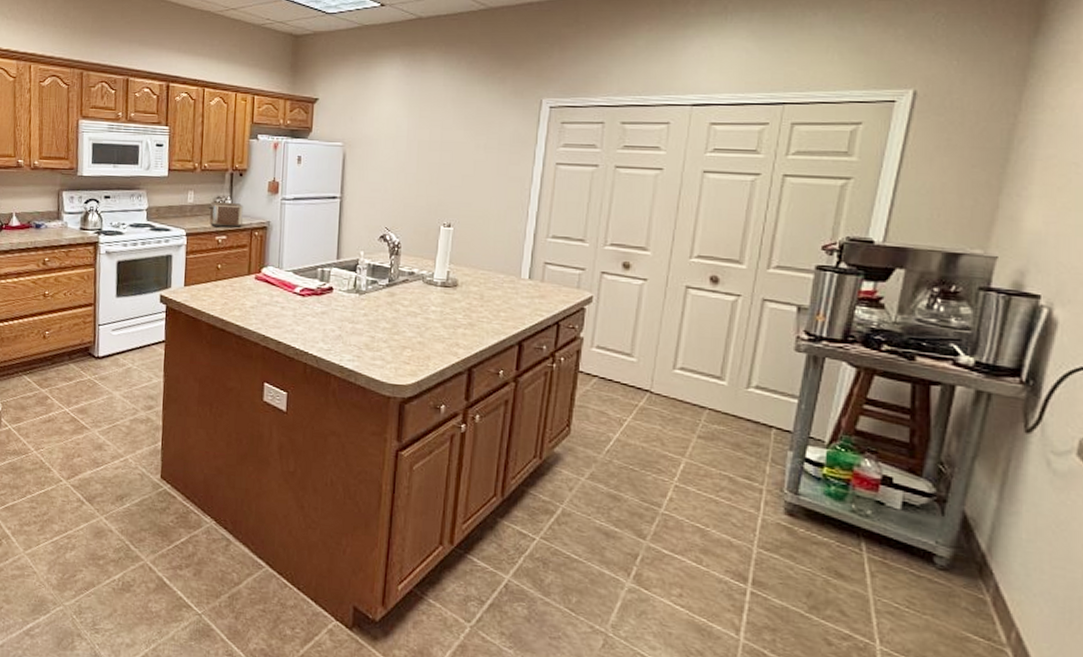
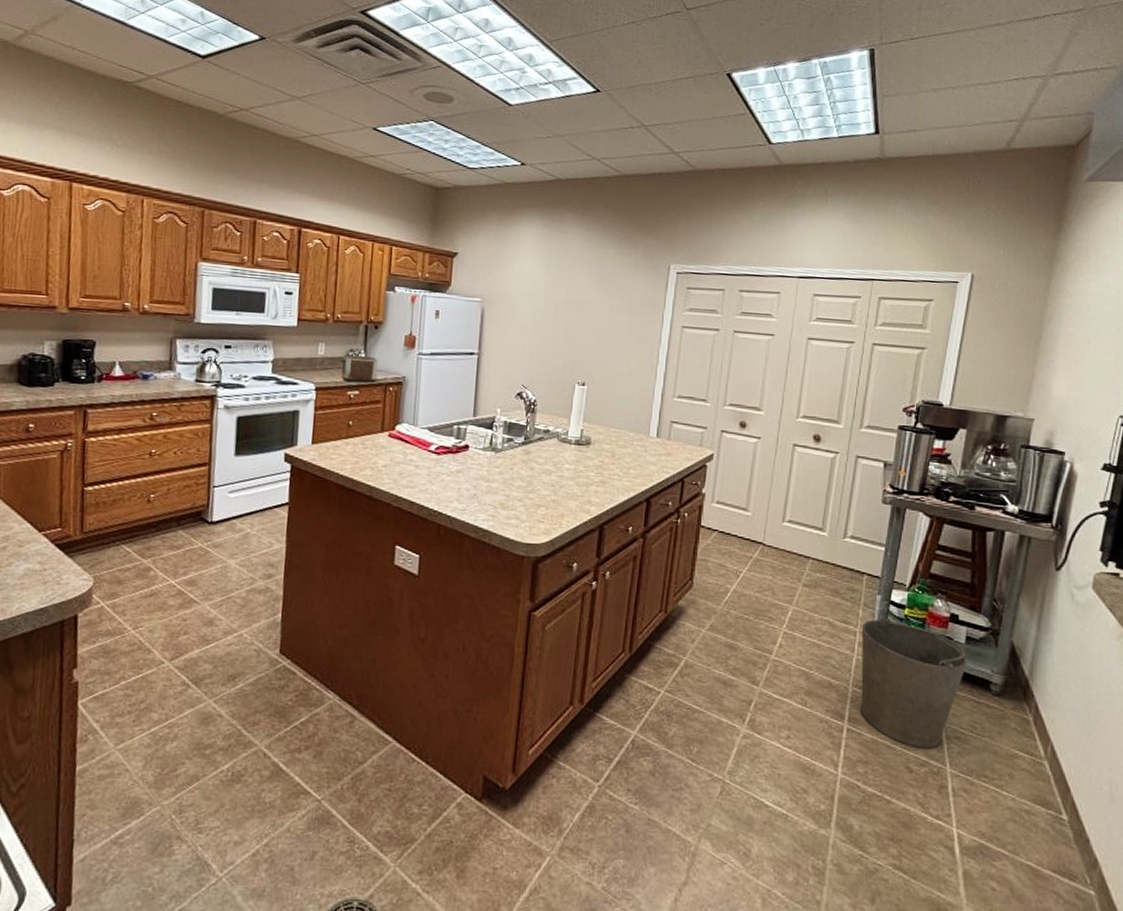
bucket: none [767,474,904,623] -> present [861,616,968,750]

